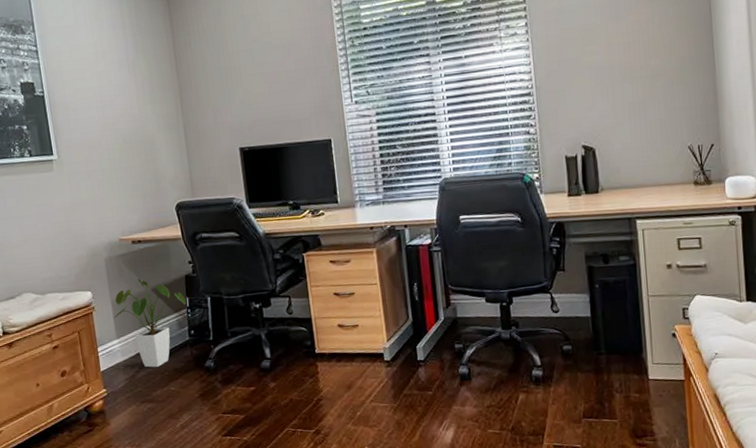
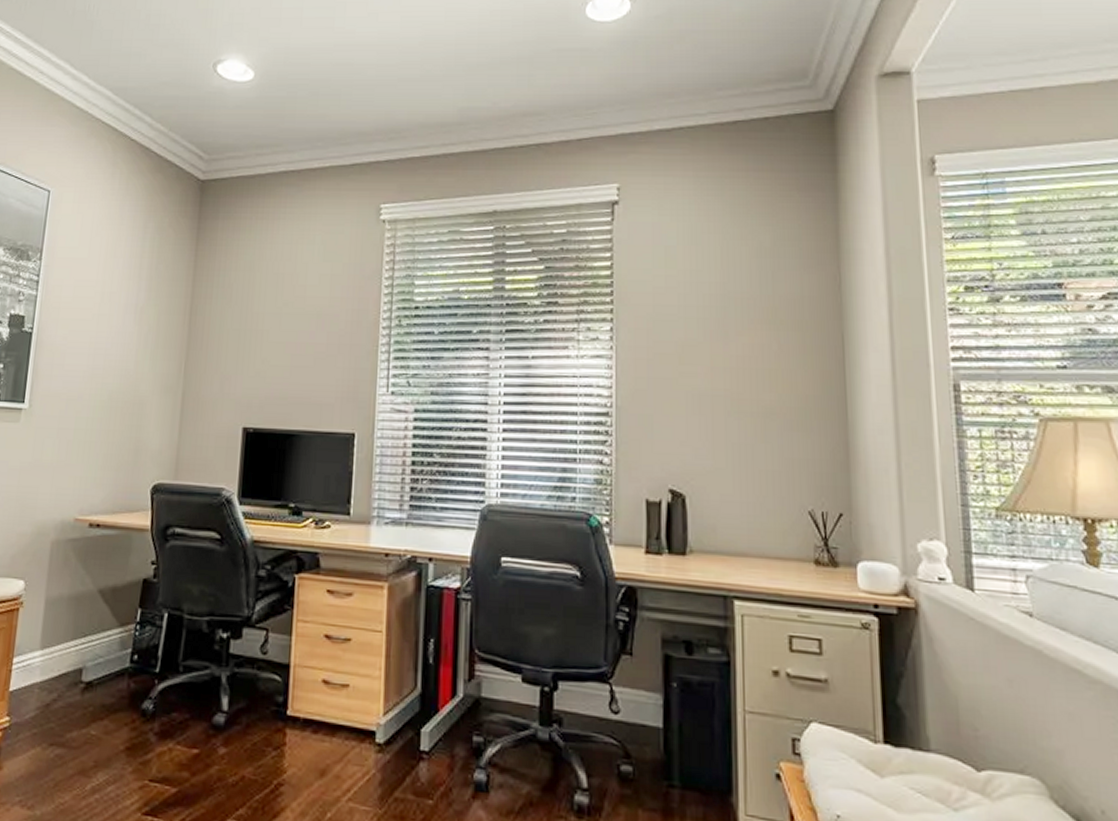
house plant: present [113,278,186,368] -> none [42,573,137,698]

